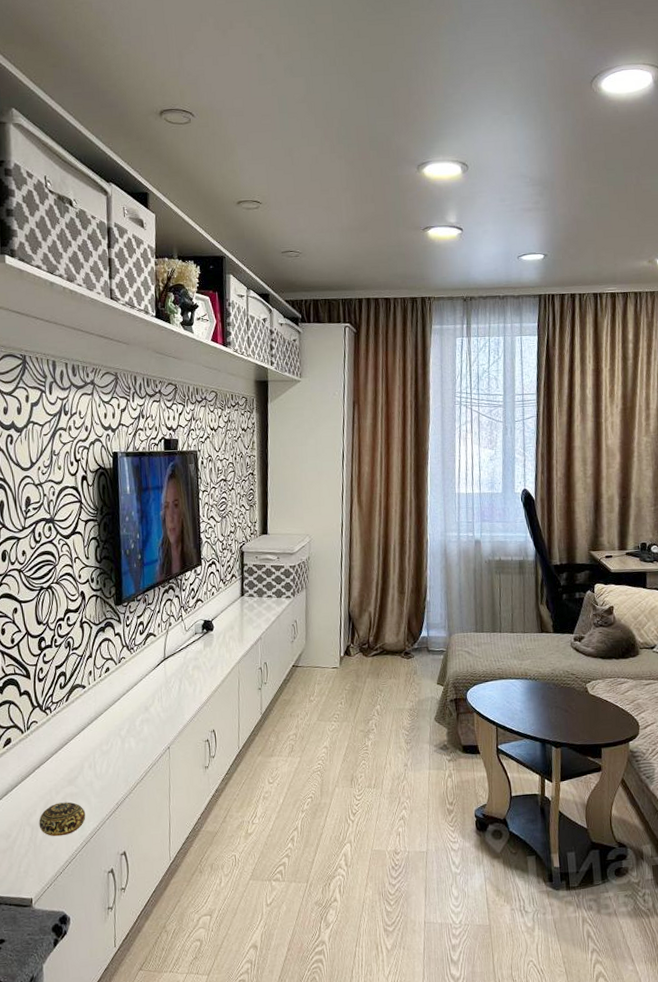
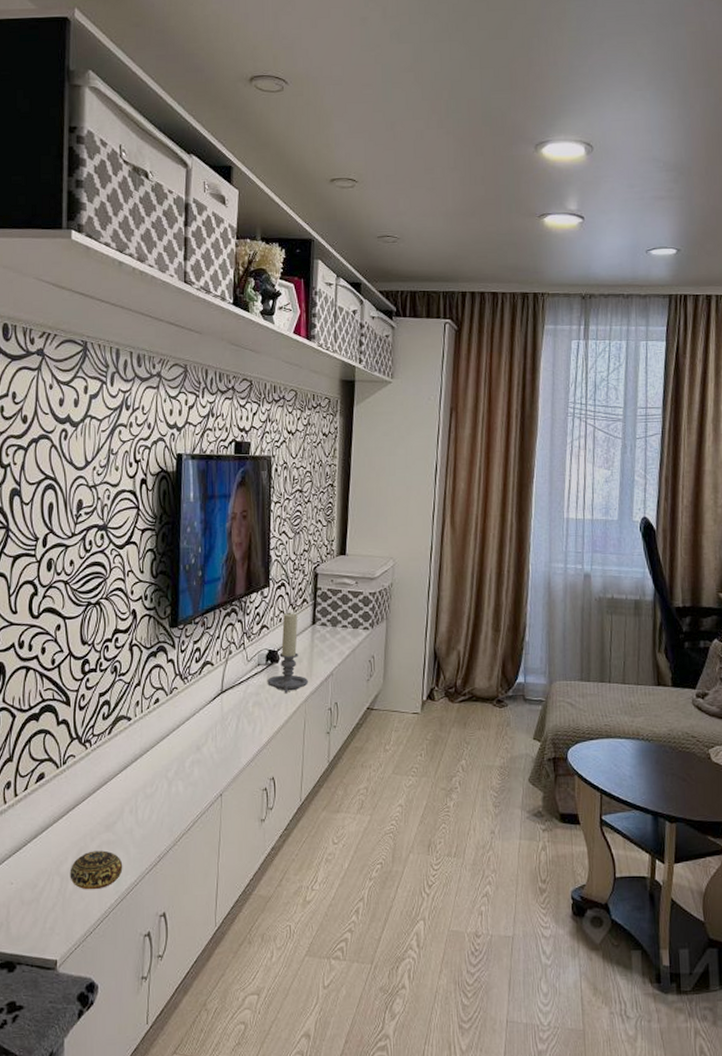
candle holder: none [204,587,240,658] -> present [267,613,308,694]

